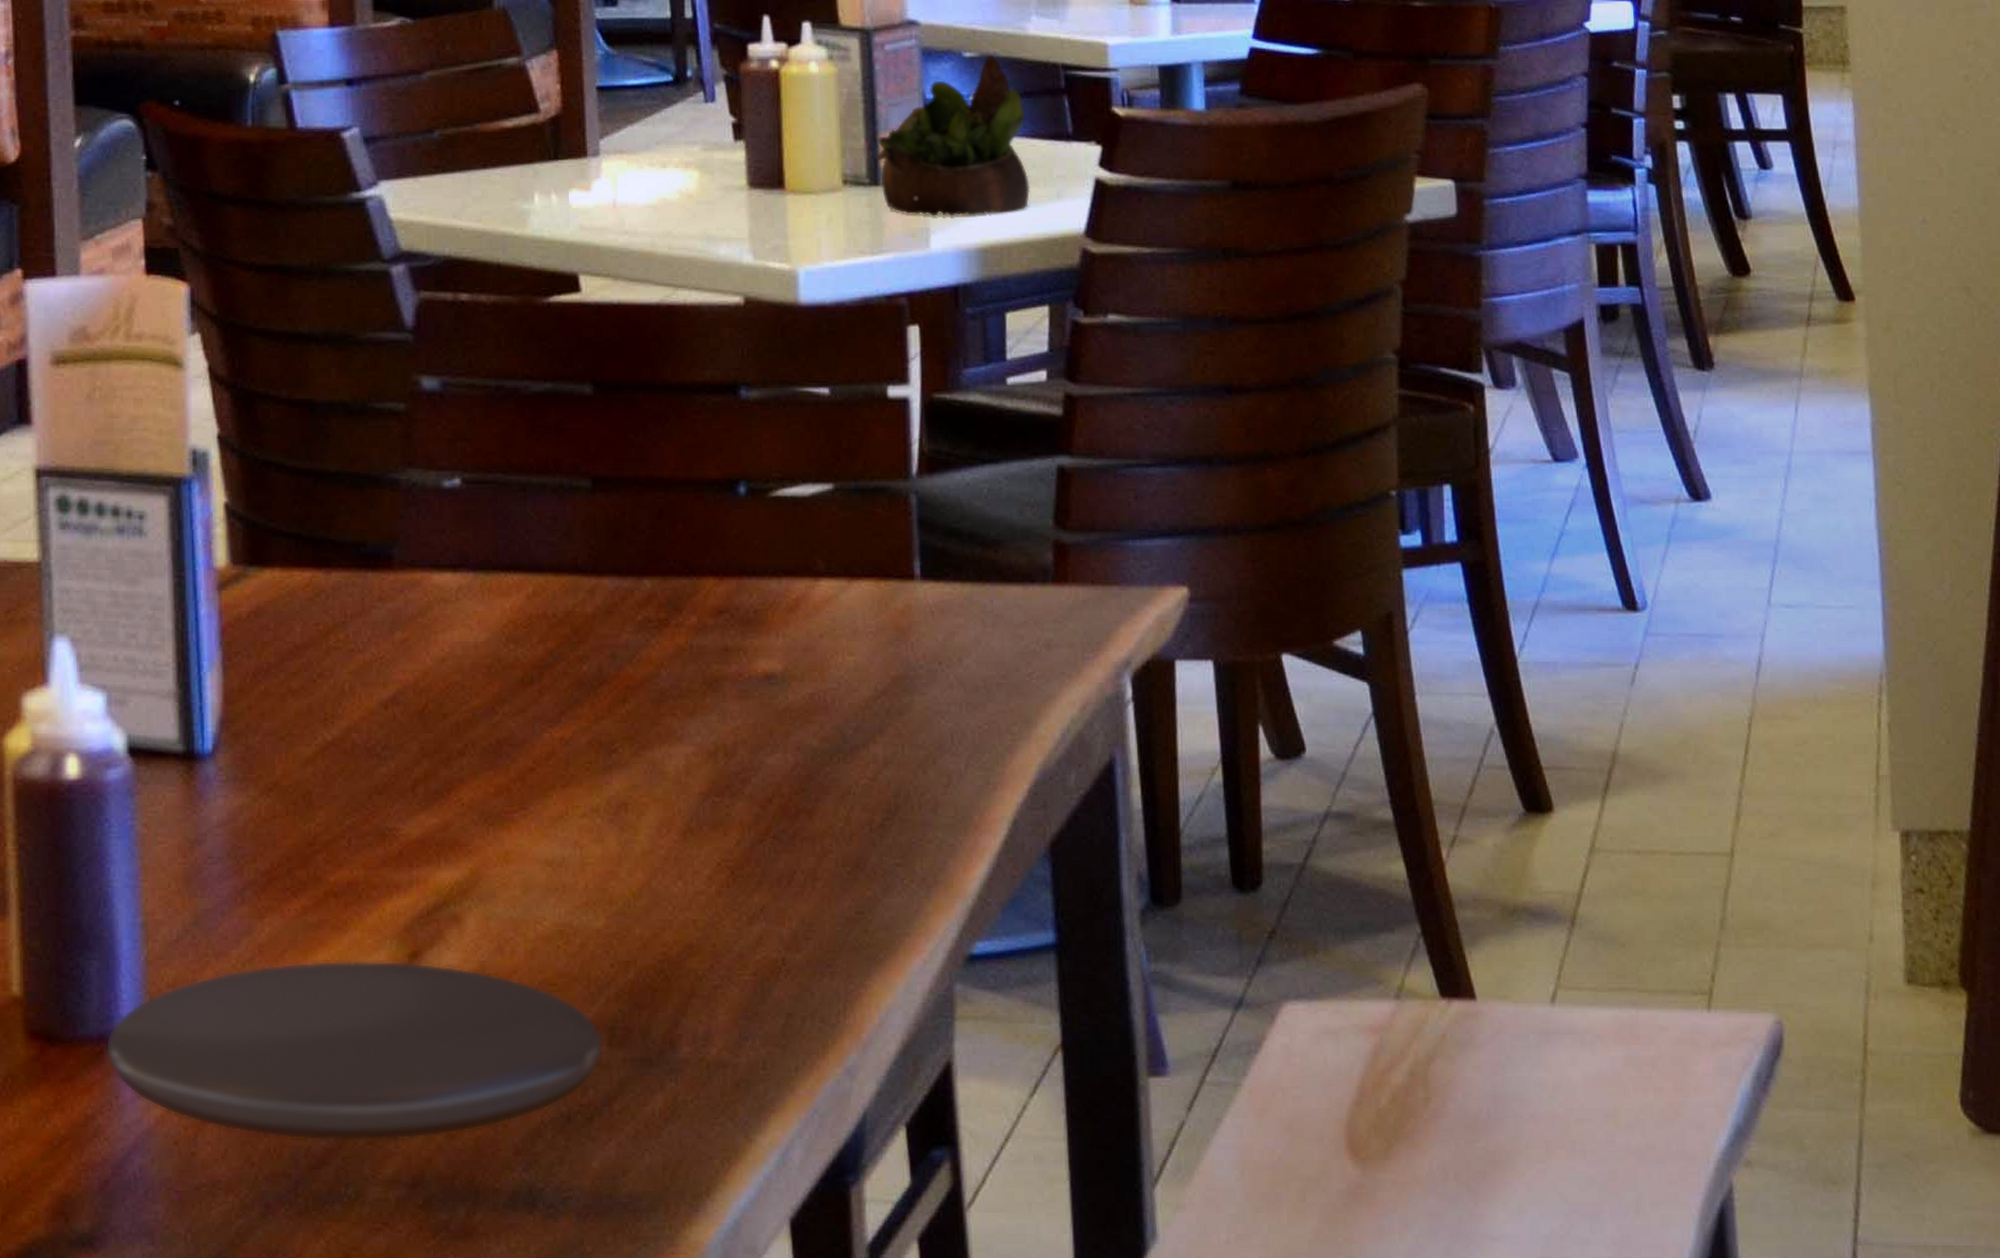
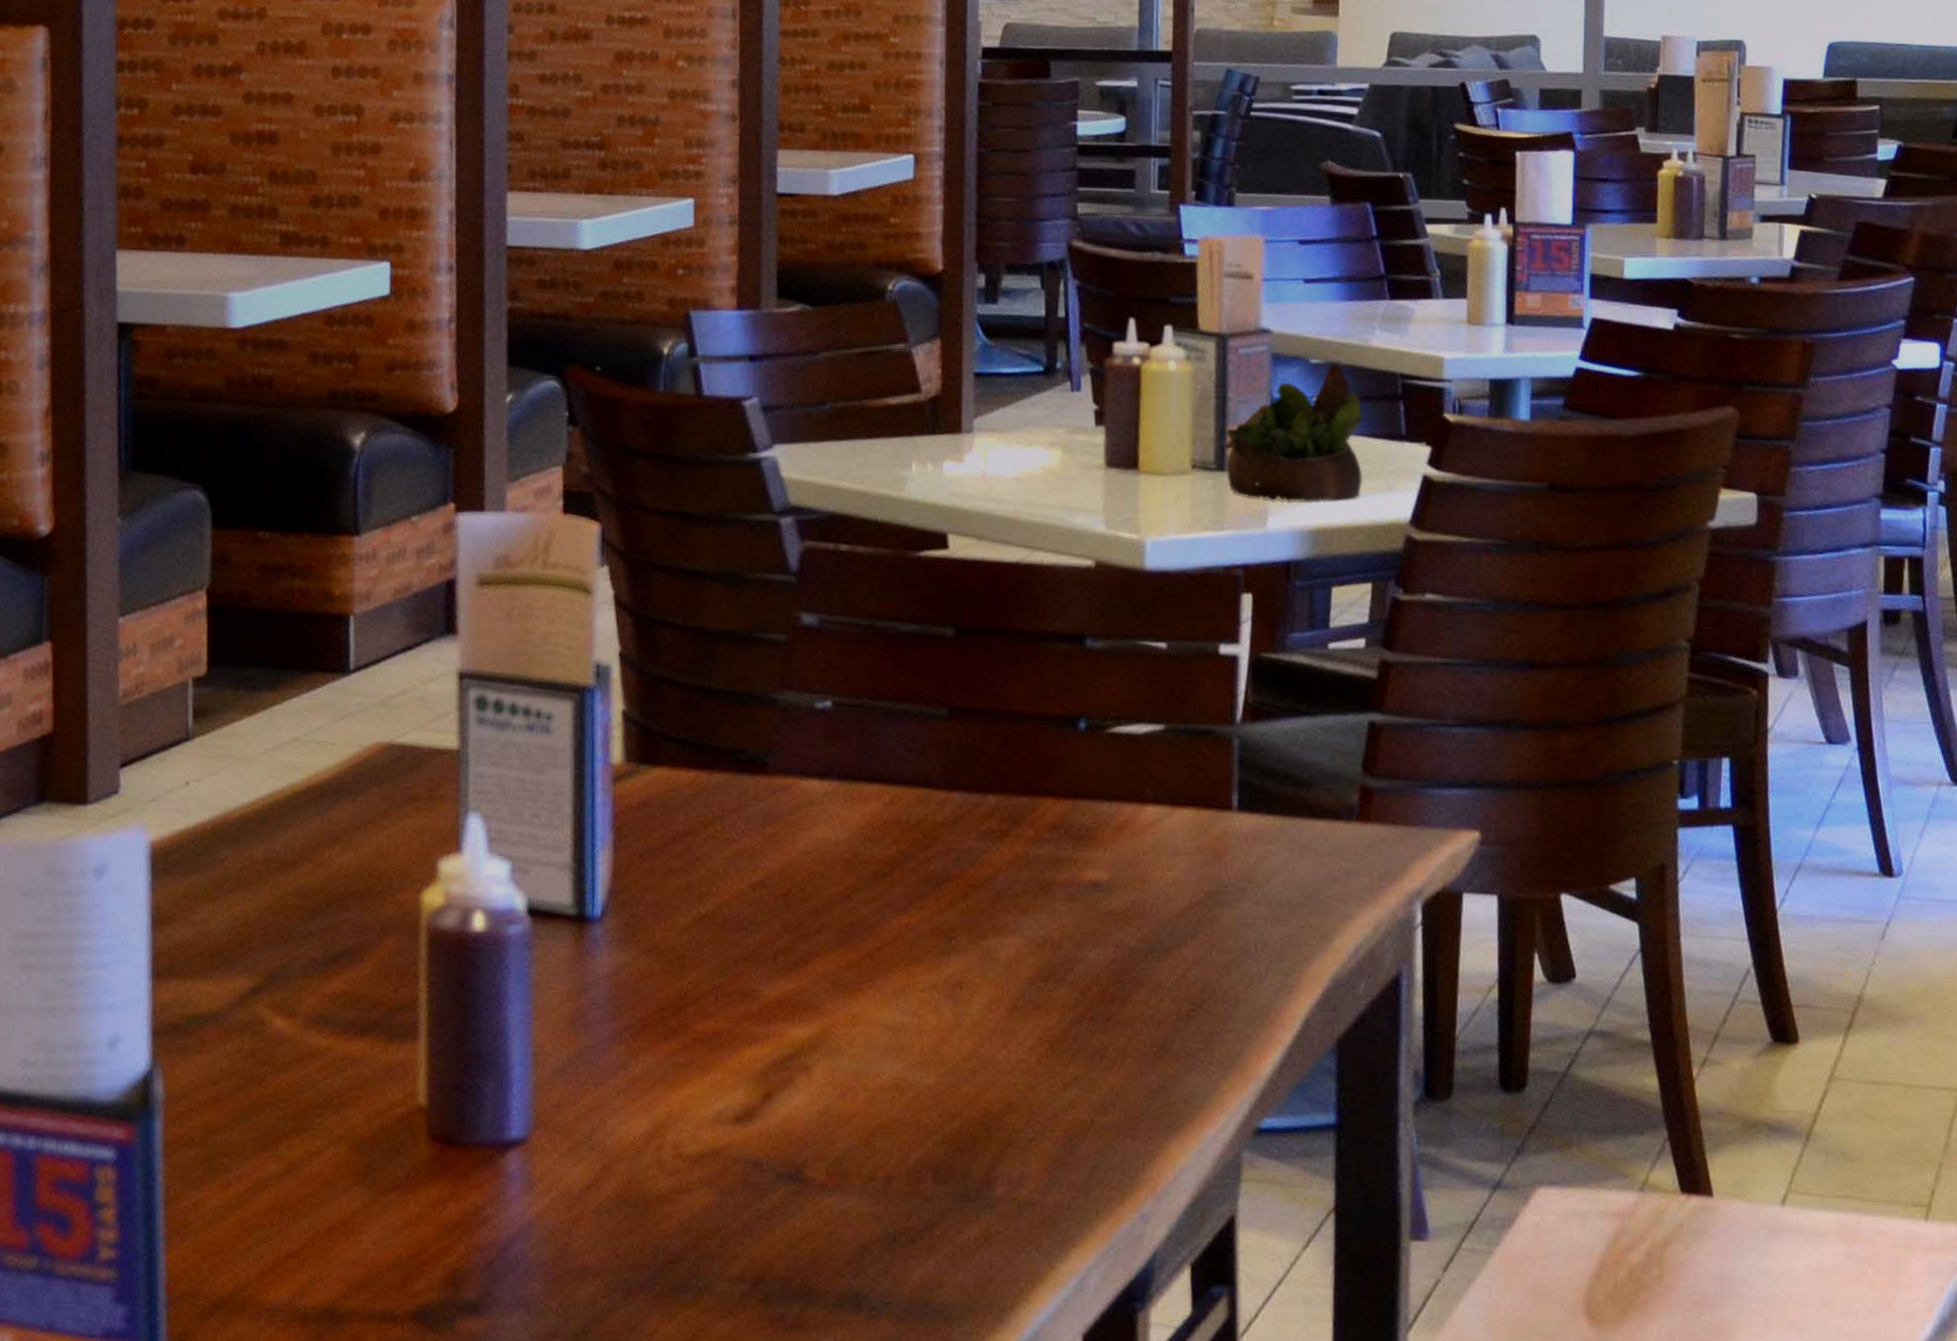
plate: present [105,960,604,1141] -> none [496,1094,929,1246]

